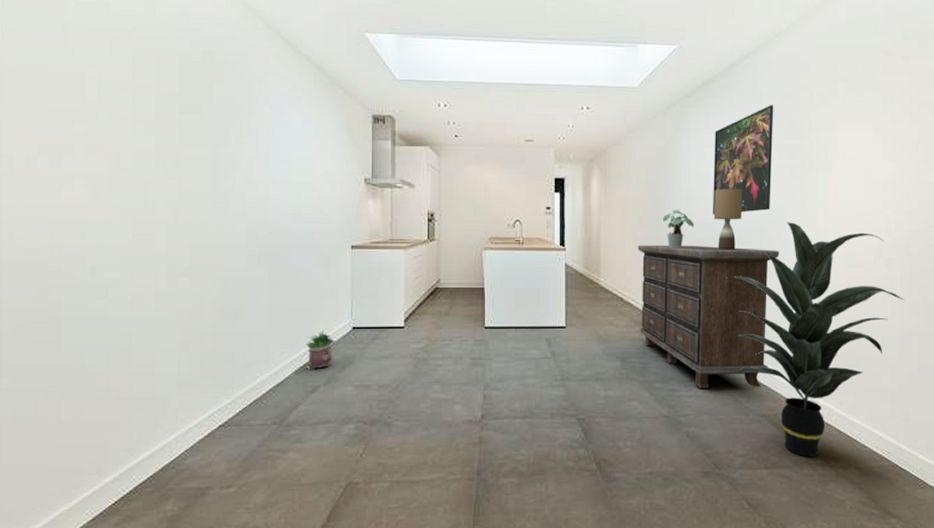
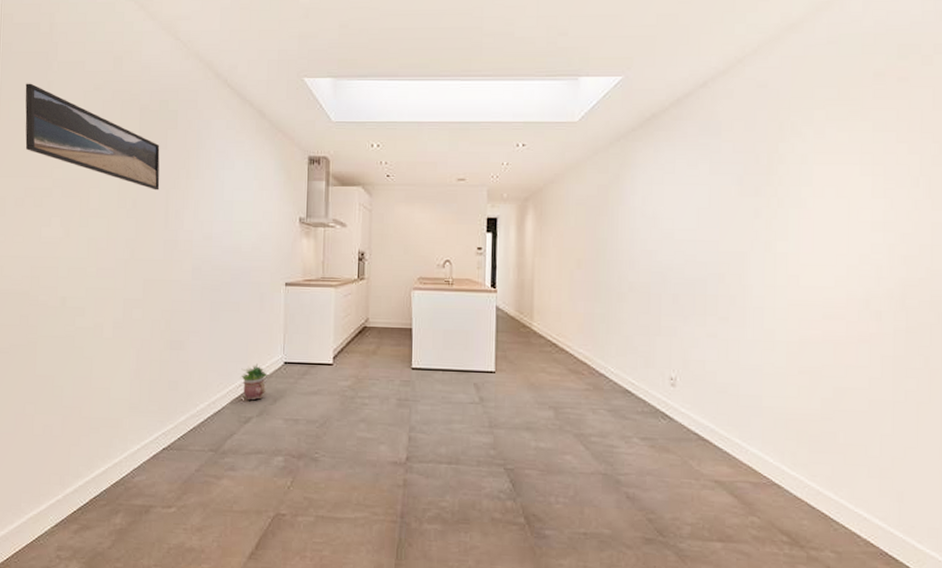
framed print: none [34,24,206,149] -> present [25,83,160,191]
dresser: present [637,244,779,388] -> none [574,288,740,450]
potted plant: present [662,210,695,248] -> none [602,251,640,293]
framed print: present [712,105,774,215] -> none [660,137,736,258]
table lamp: present [714,188,743,250] -> none [662,228,697,296]
indoor plant: present [727,222,906,457] -> none [676,267,900,534]

